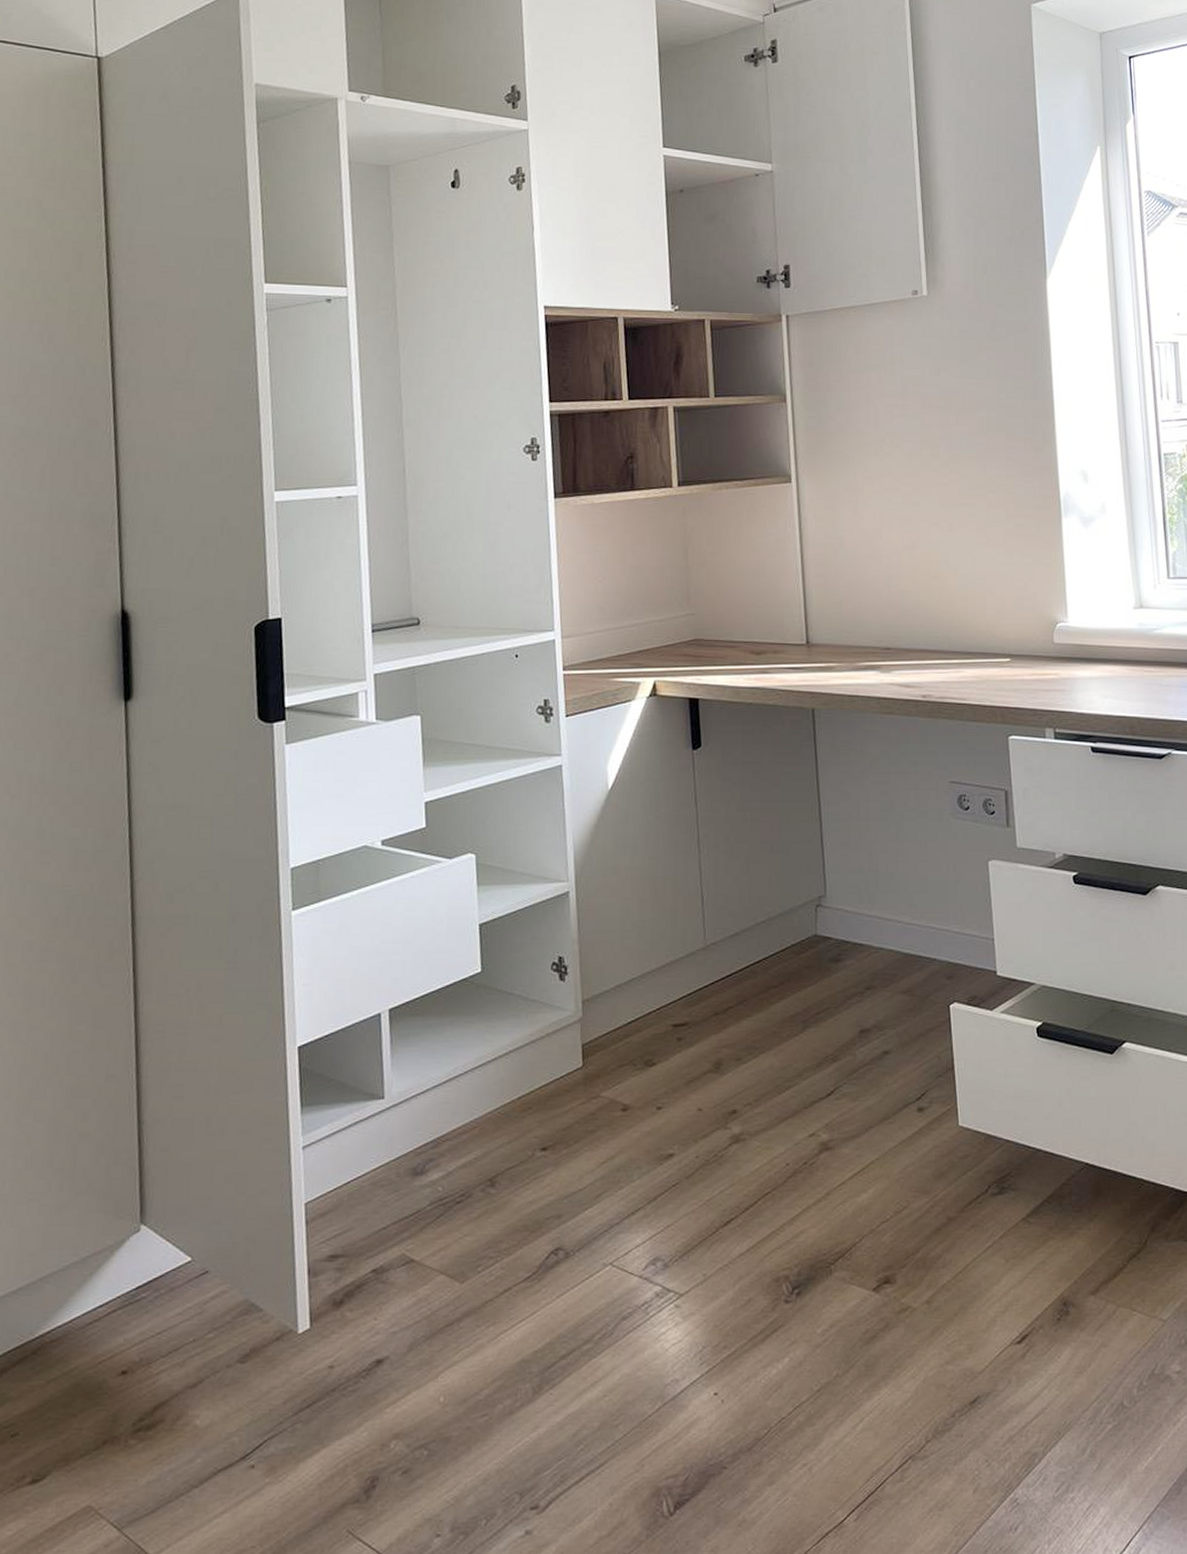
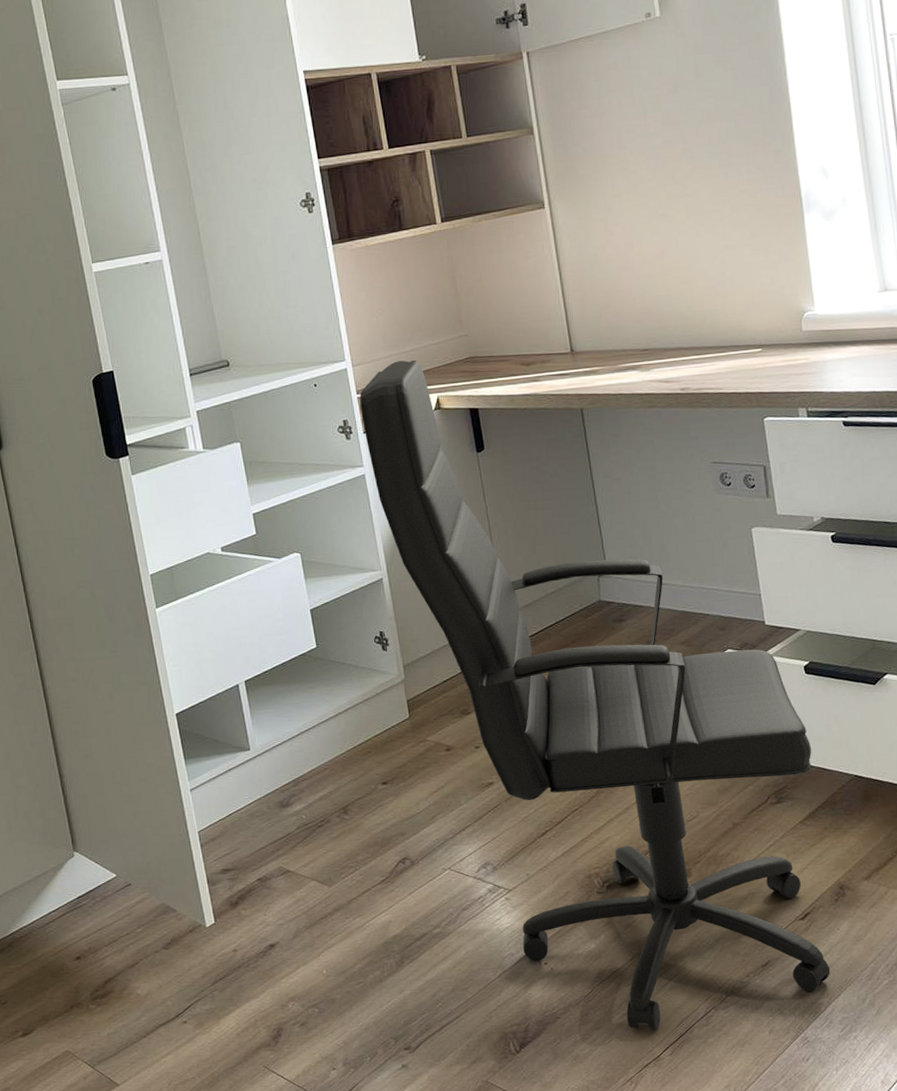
office chair: none [565,636,1048,1488] -> present [359,360,831,1031]

